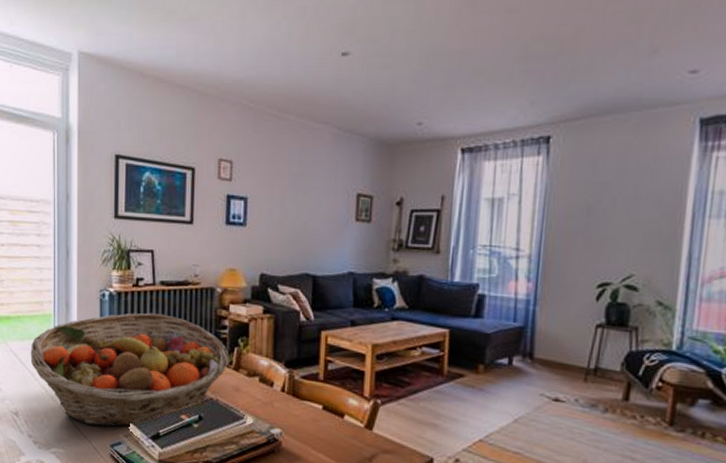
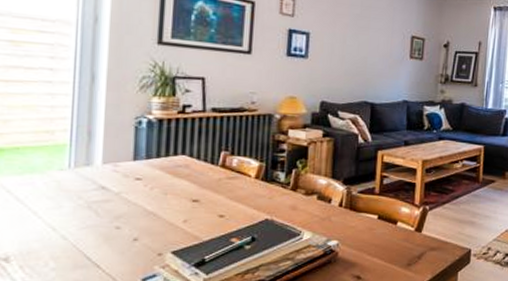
fruit basket: present [30,313,230,427] -> none [32,139,288,262]

